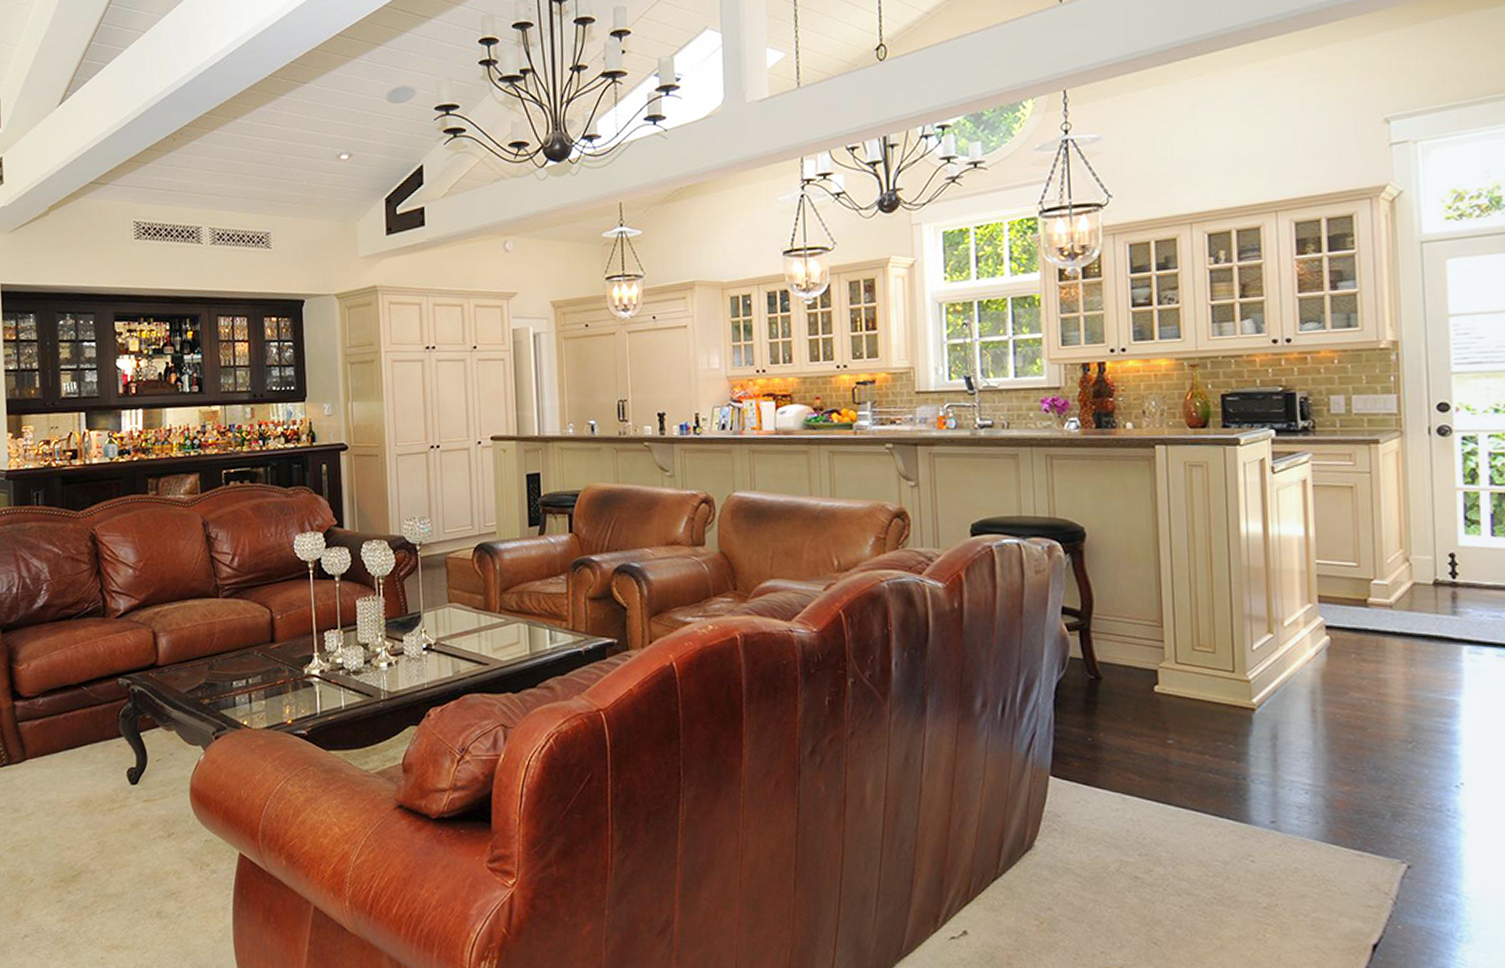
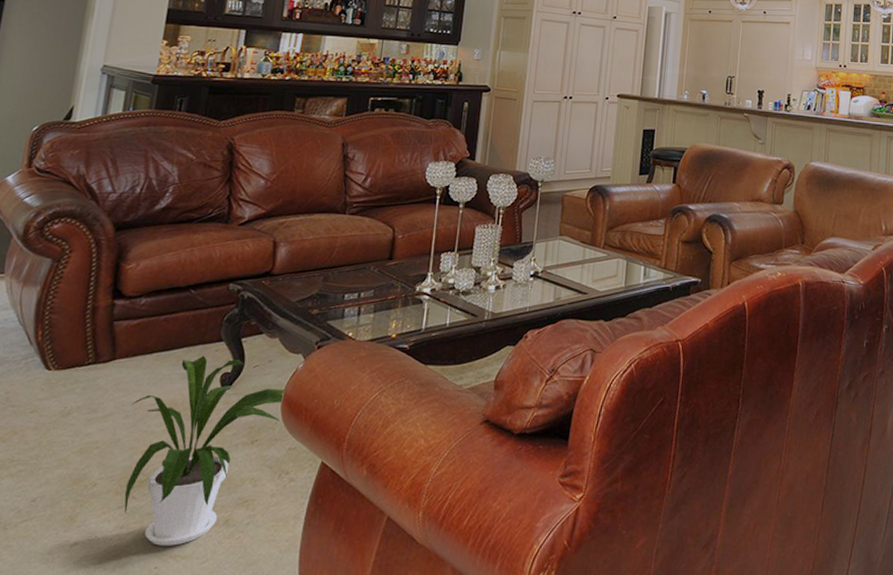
house plant: none [50,751,193,937] -> present [124,355,287,546]

